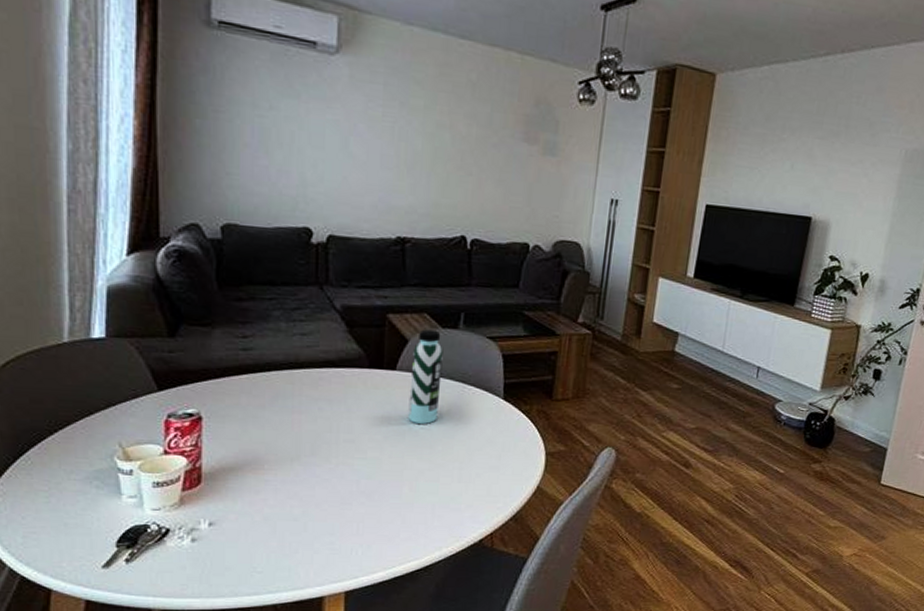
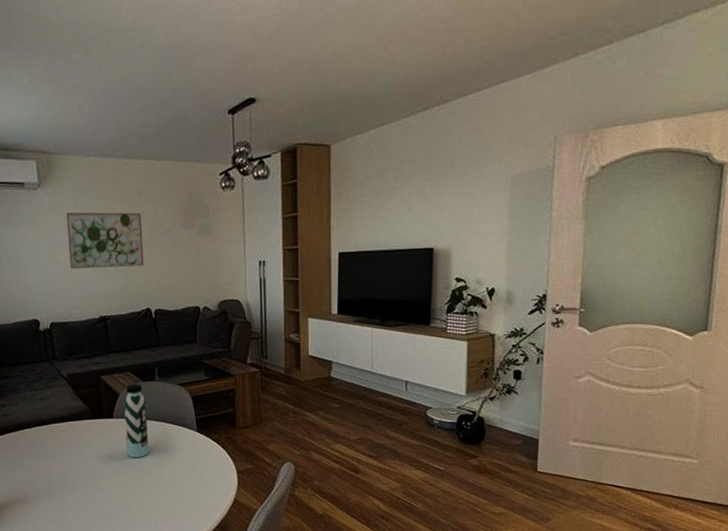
wall art: none [366,93,472,180] -> present [66,212,144,270]

